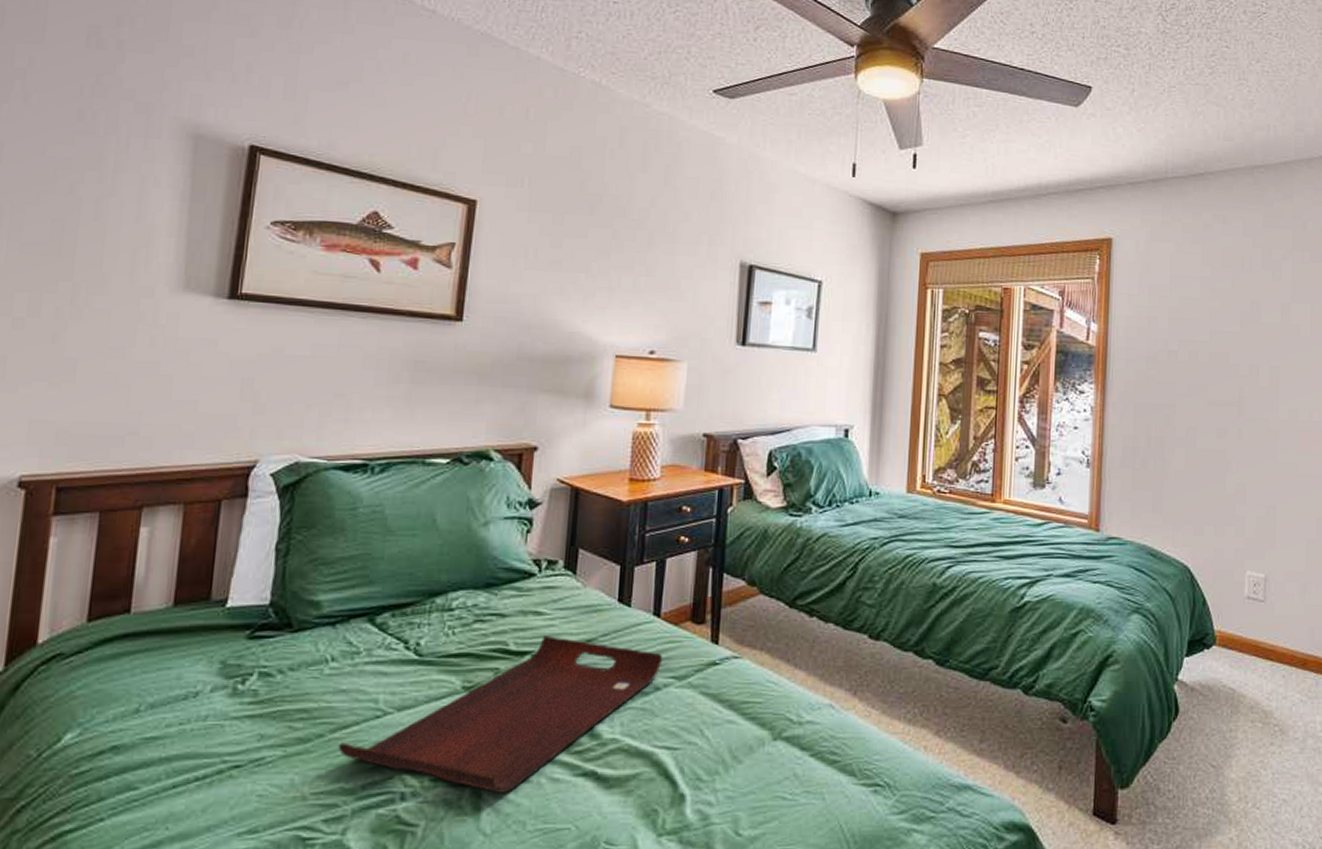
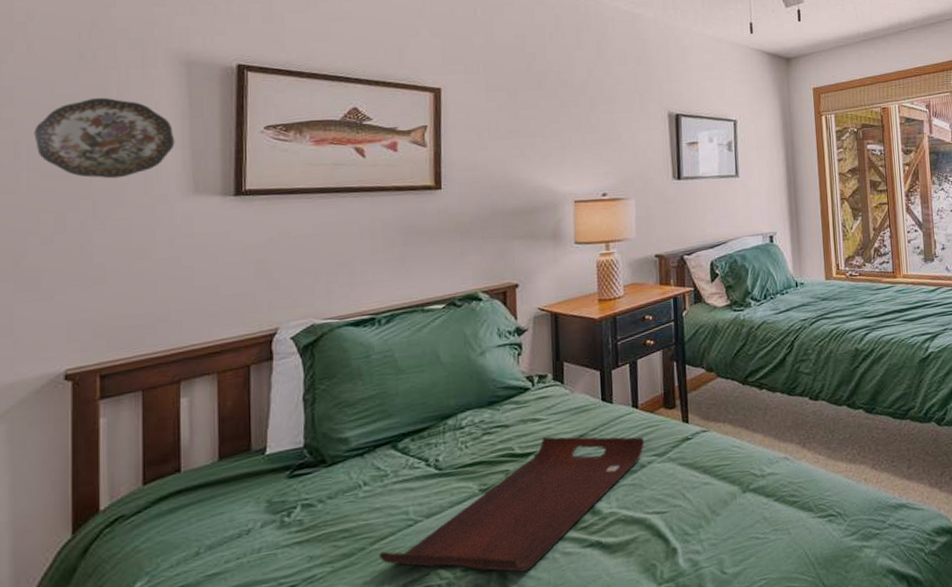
decorative plate: none [18,165,171,262] -> present [34,97,175,179]

